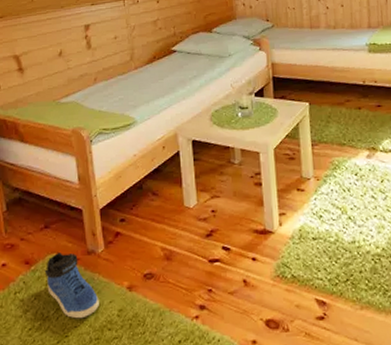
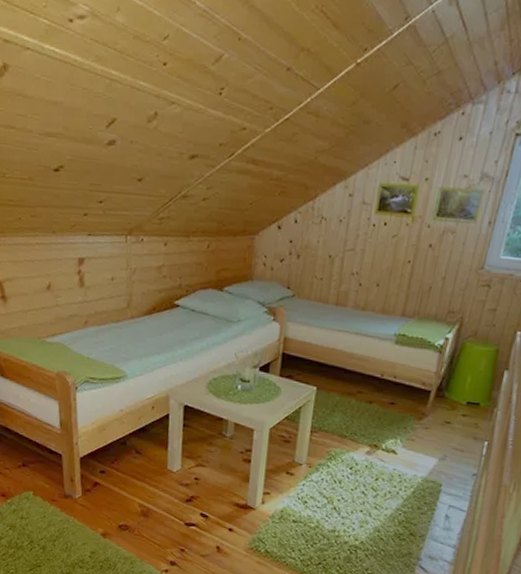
sneaker: present [44,251,99,319] -> none [20,490,73,554]

